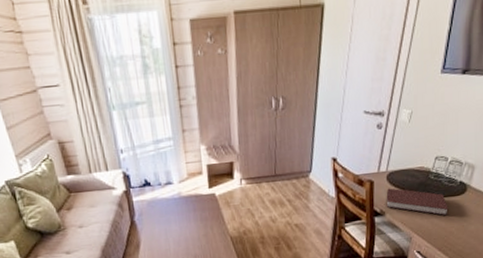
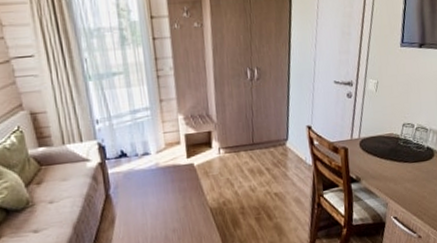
notebook: present [386,188,448,216] -> none [360,154,419,181]

